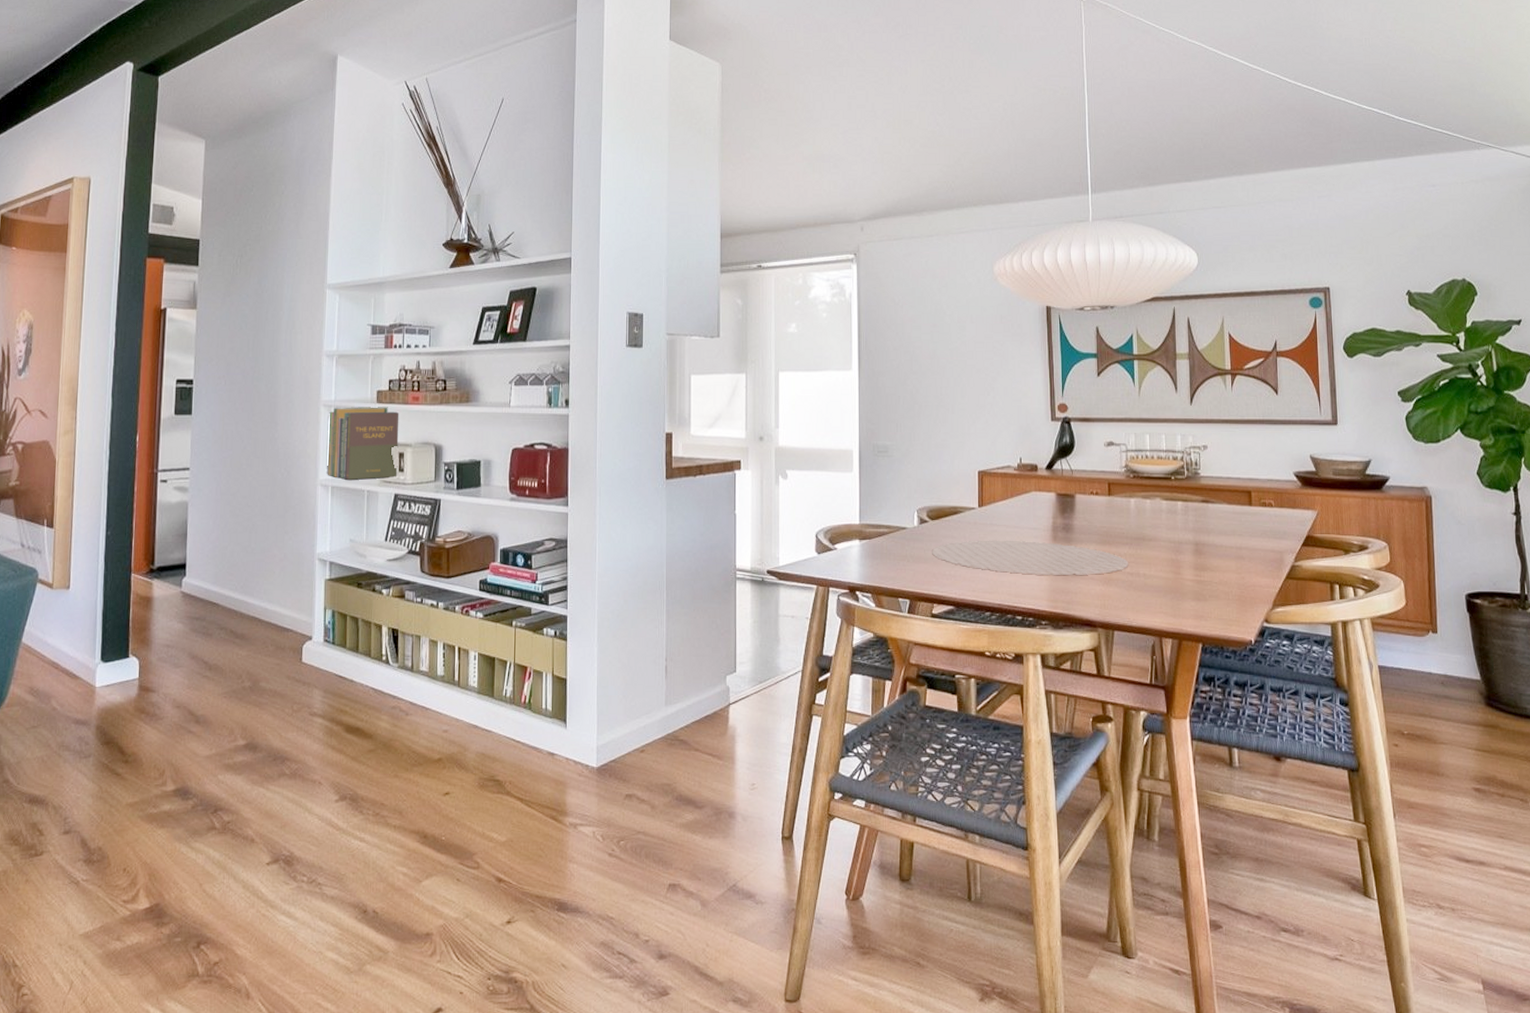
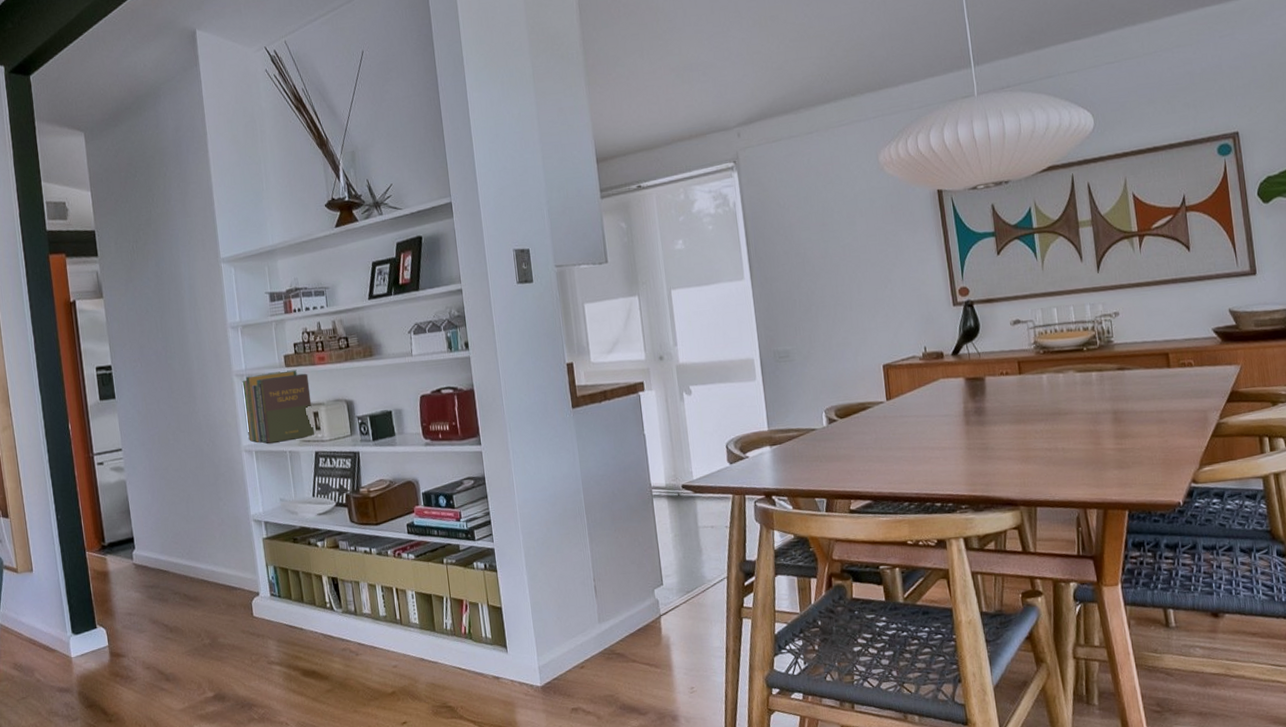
place mat: present [932,540,1129,576] -> none [844,427,1046,462]

